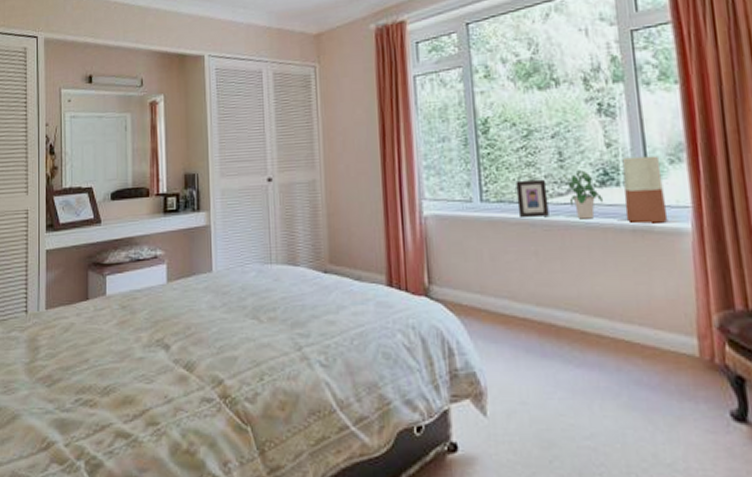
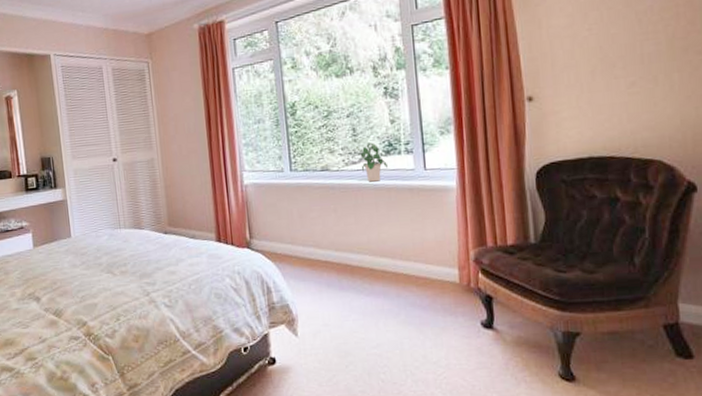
picture frame: present [516,179,549,219] -> none [318,151,345,183]
vase: present [622,155,668,224] -> none [403,129,438,184]

